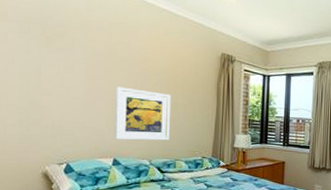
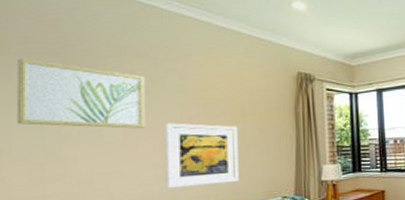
wall art: none [10,24,103,89] -> present [16,58,146,129]

